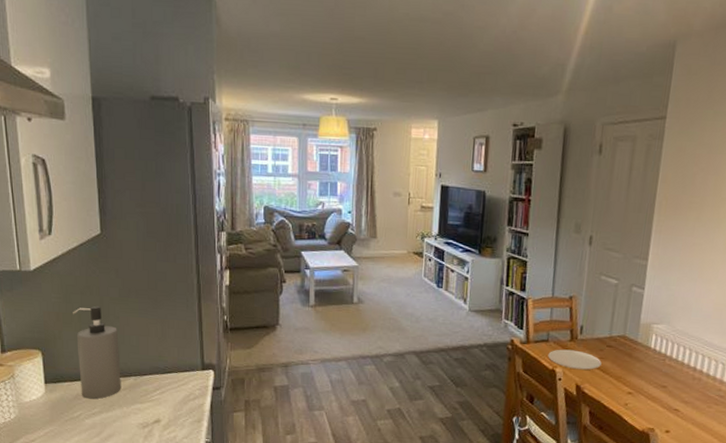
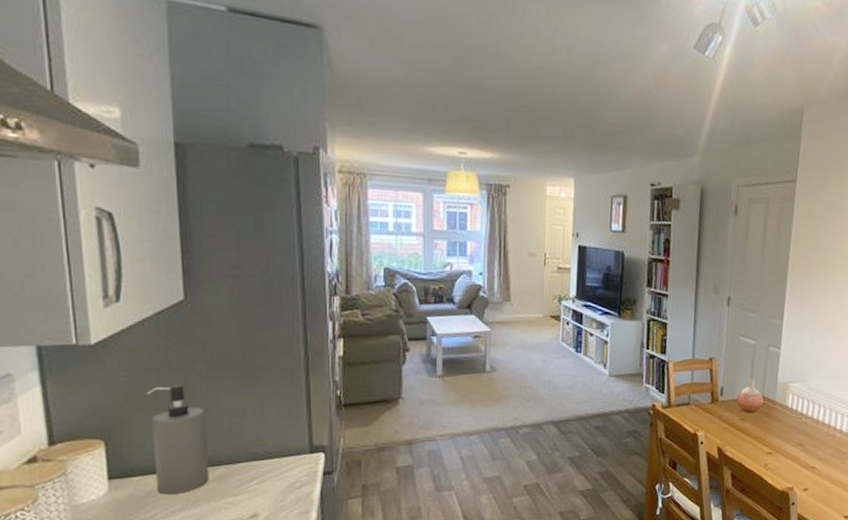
plate: present [548,349,602,371] -> none [689,412,742,433]
vase: none [596,318,625,353] -> present [736,378,763,413]

